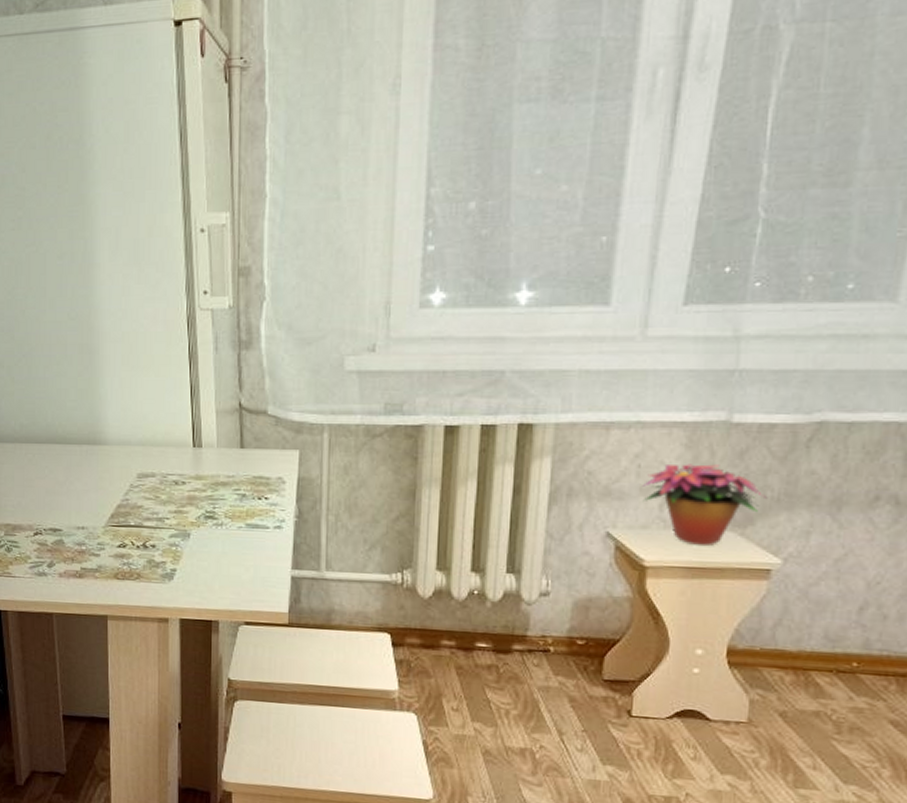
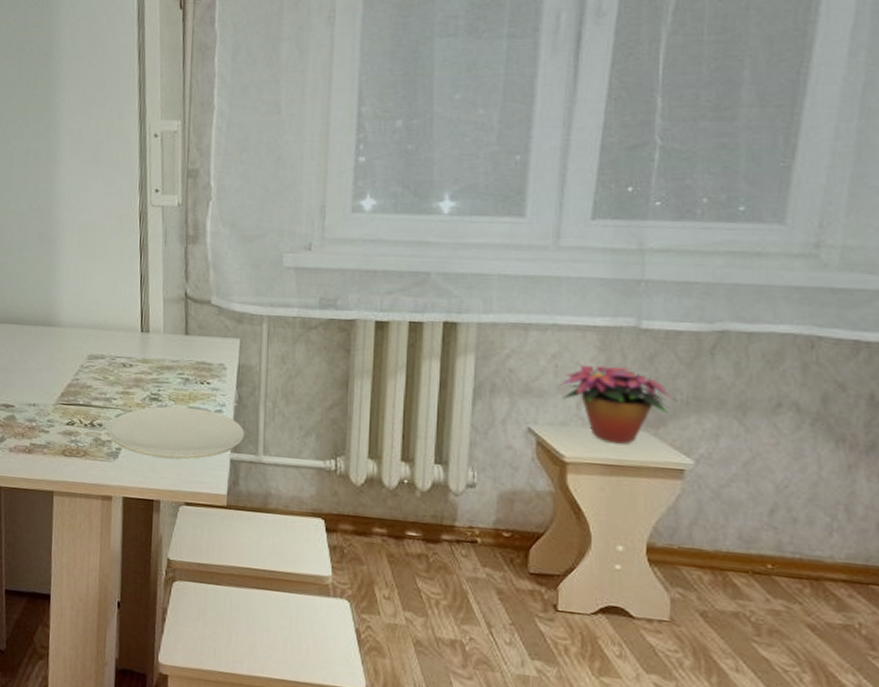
plate: none [161,523,305,578] -> present [108,406,244,460]

